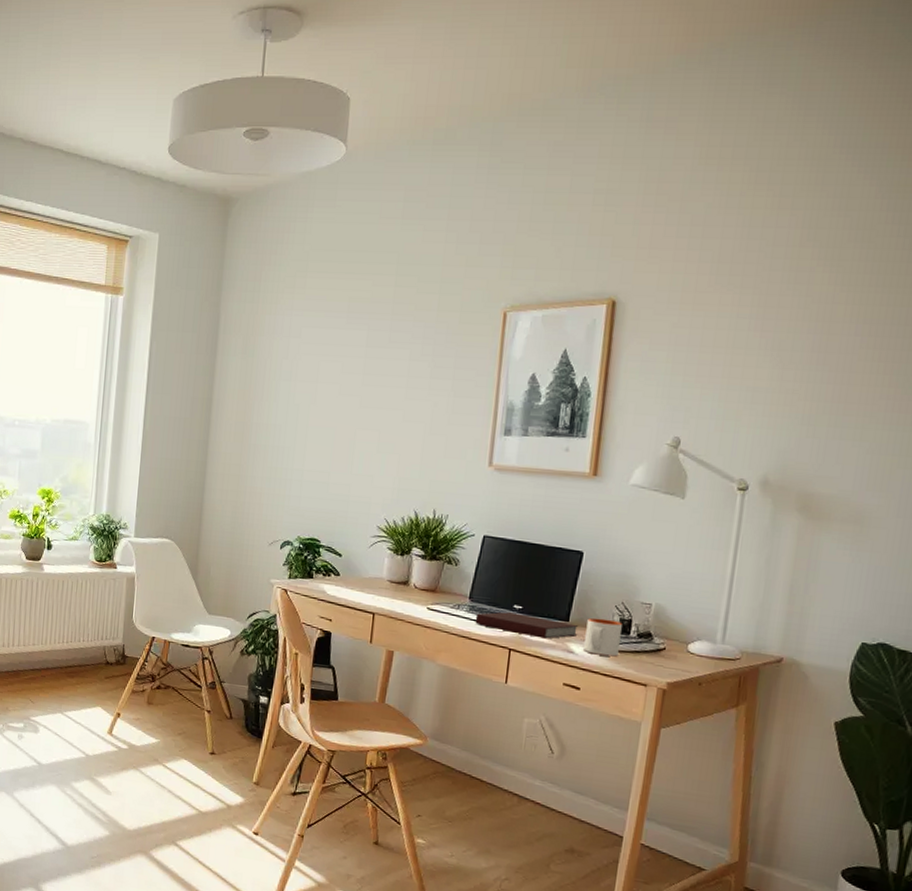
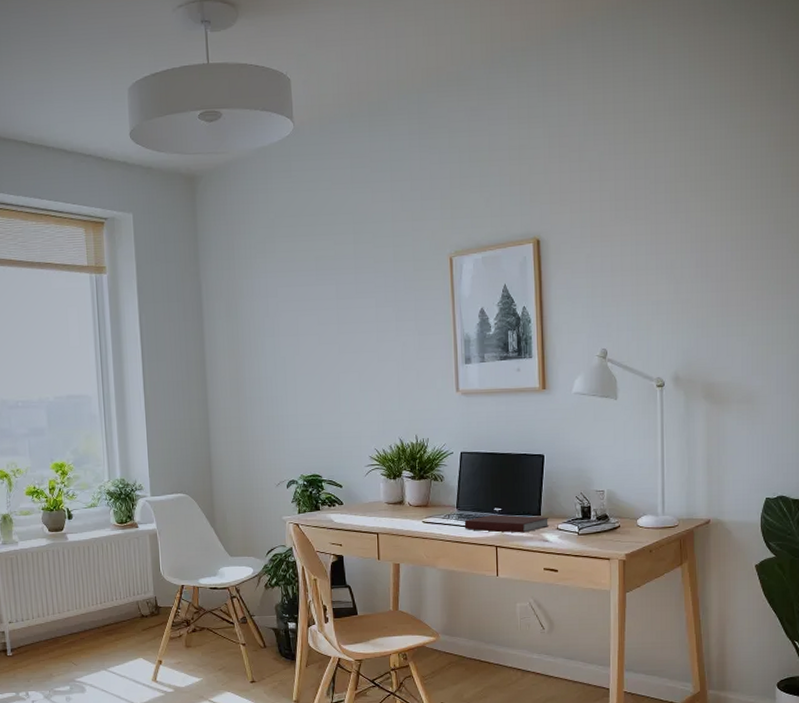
mug: present [584,617,622,657] -> none [555,508,584,540]

